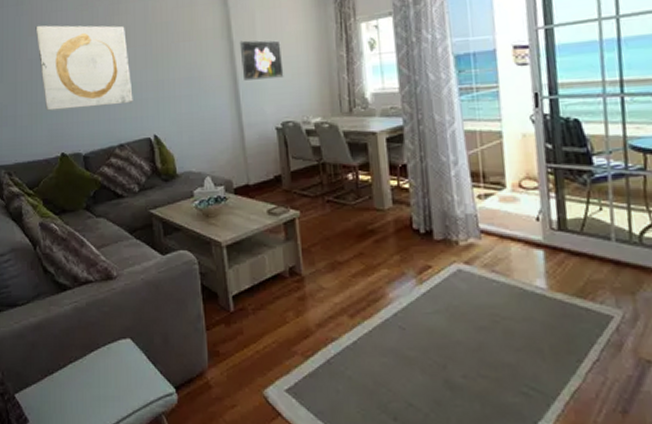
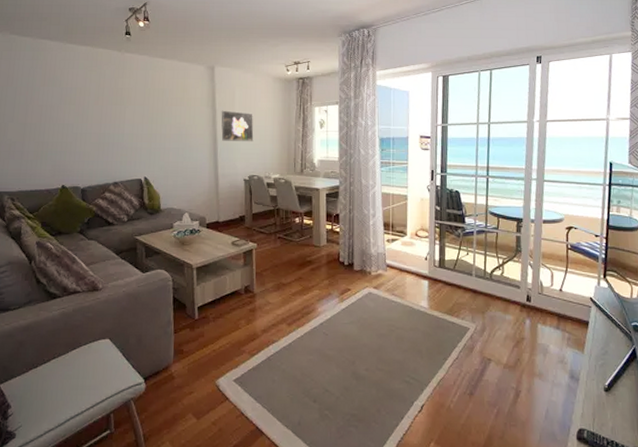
wall art: present [35,25,133,111] -> none [47,78,129,150]

